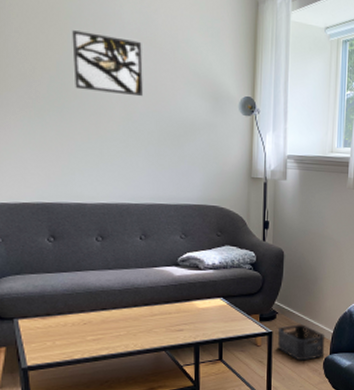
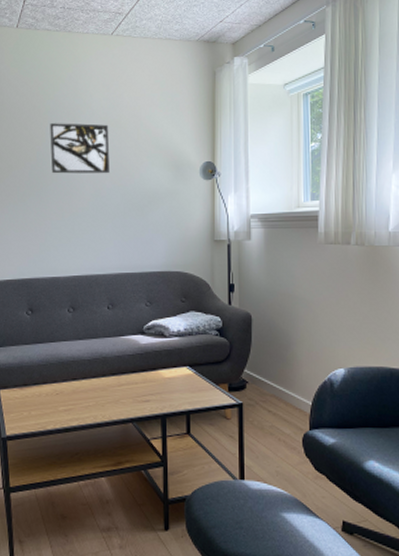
storage bin: present [278,324,325,361] -> none [250,395,303,437]

